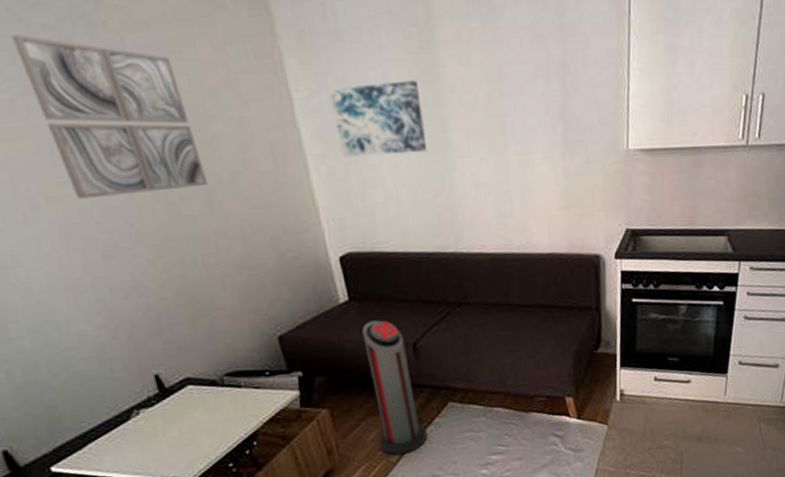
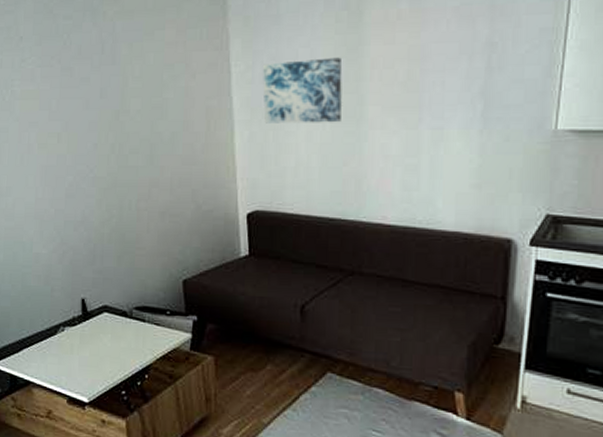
wall art: present [10,35,209,200] -> none [43,23,153,147]
air purifier: present [362,320,427,455] -> none [254,277,301,417]

